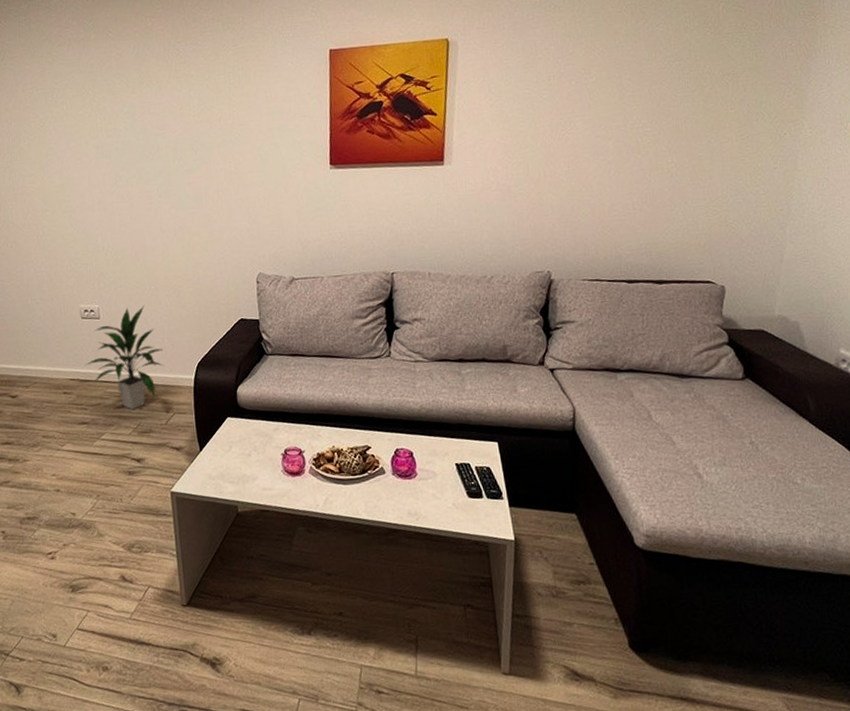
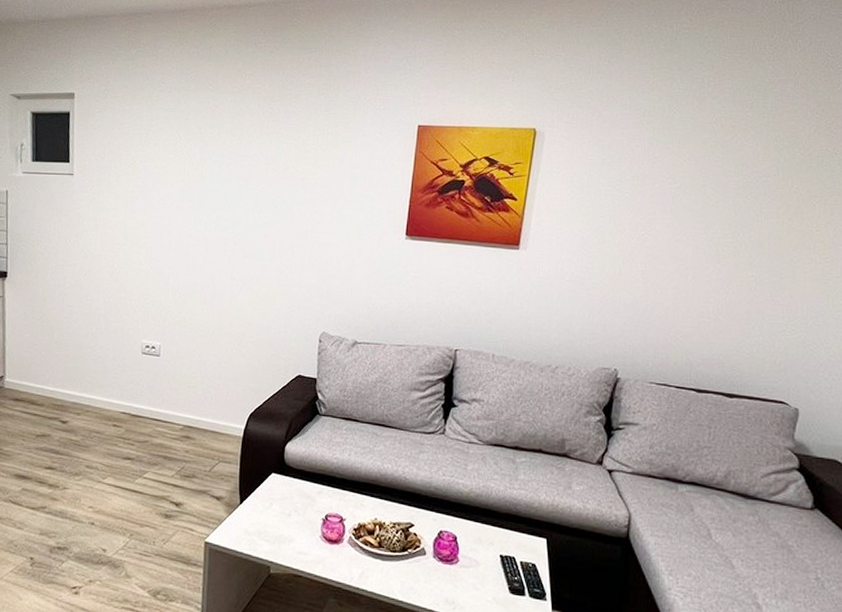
indoor plant: present [84,305,164,410] -> none [137,348,217,452]

